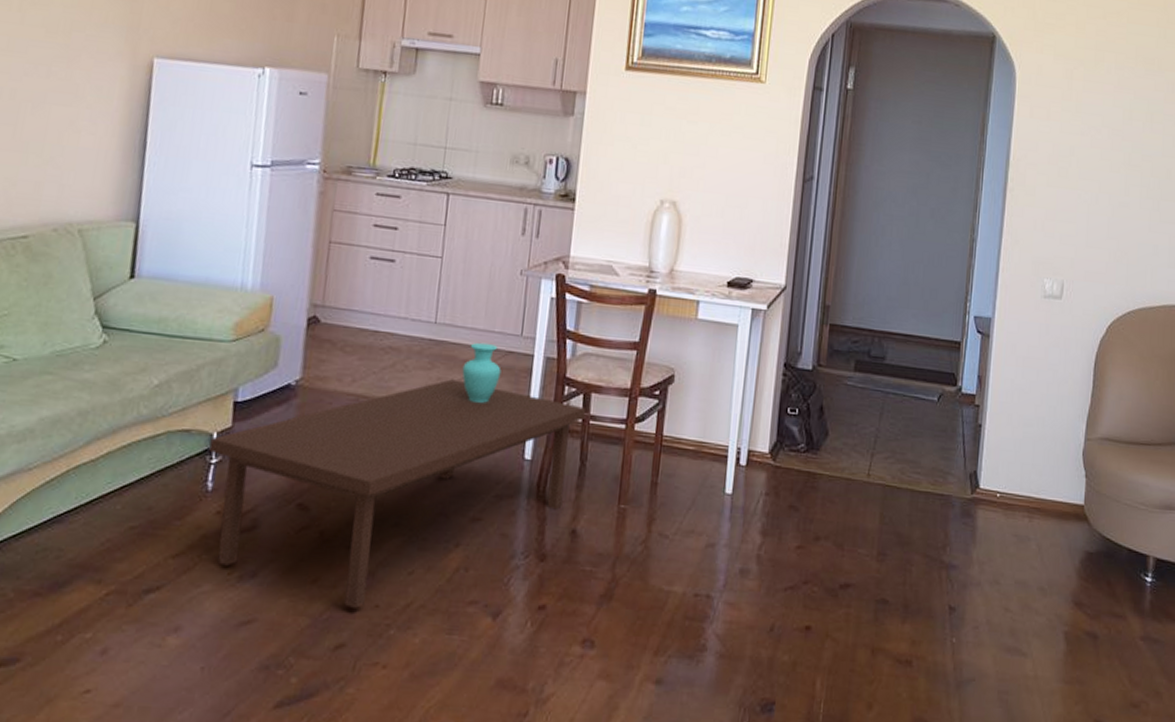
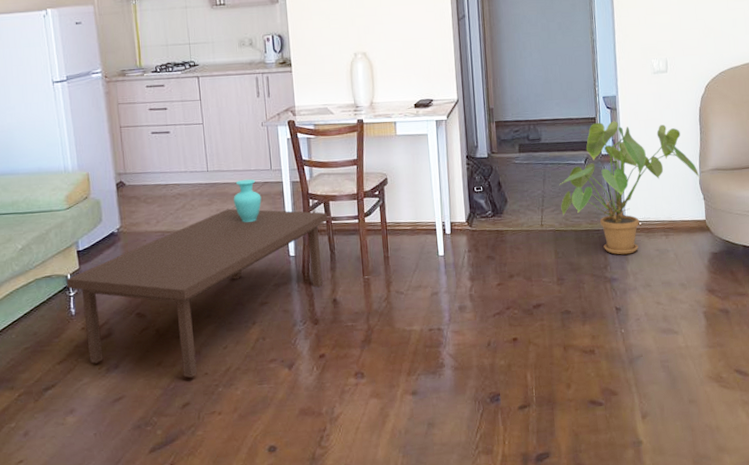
house plant: none [897,348,1087,535] -> present [559,121,702,255]

